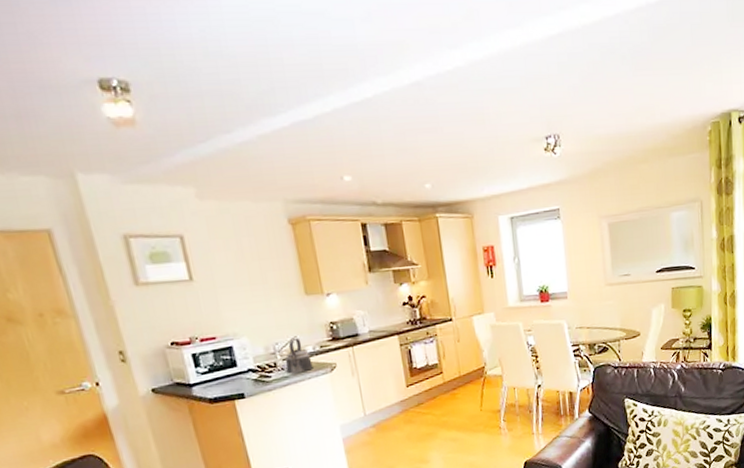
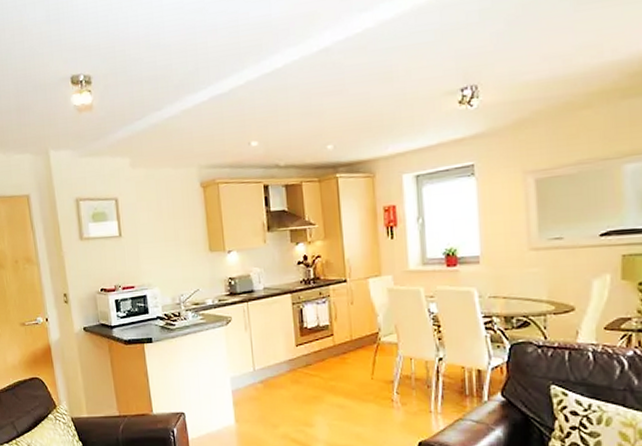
kettle: present [285,339,313,375] -> none [187,292,211,324]

